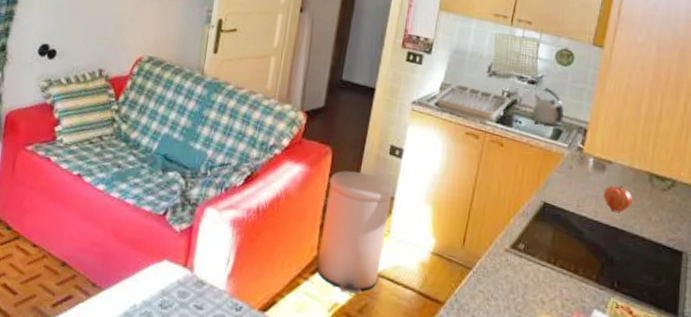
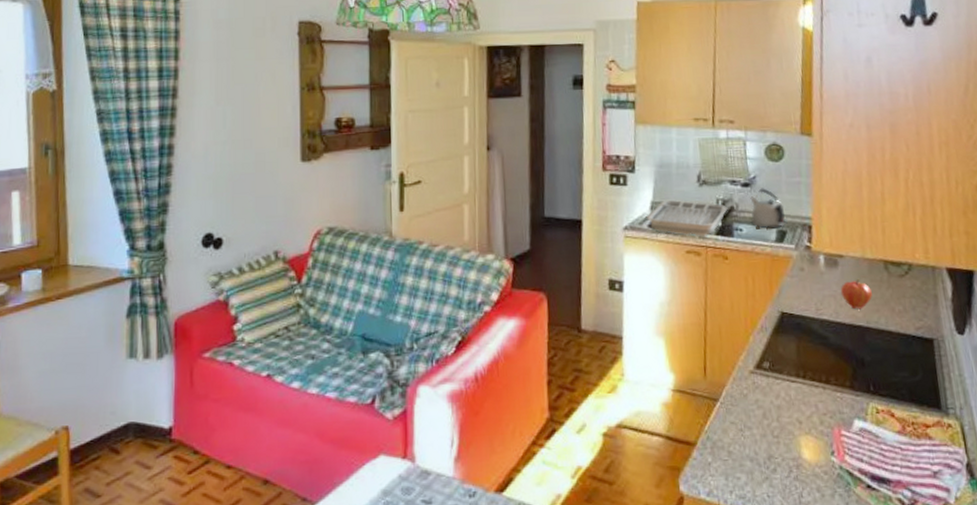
pedal bin: present [317,170,393,295] -> none [550,314,620,453]

